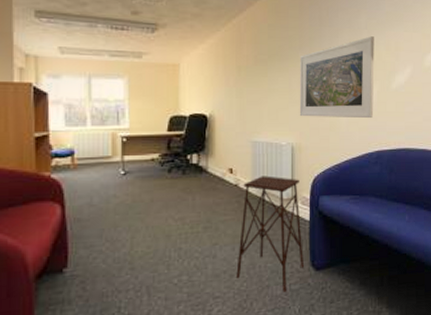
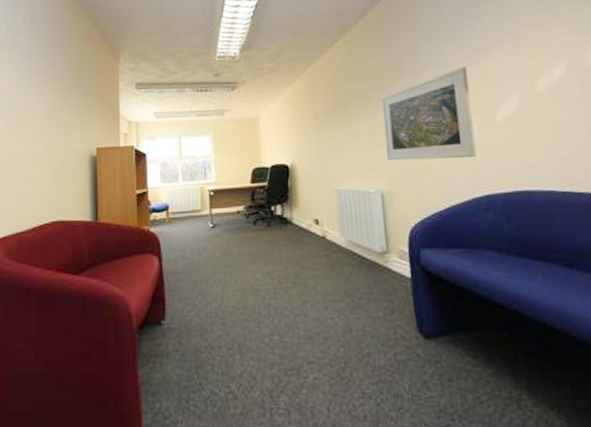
side table: present [236,176,305,292] -> none [331,226,411,363]

